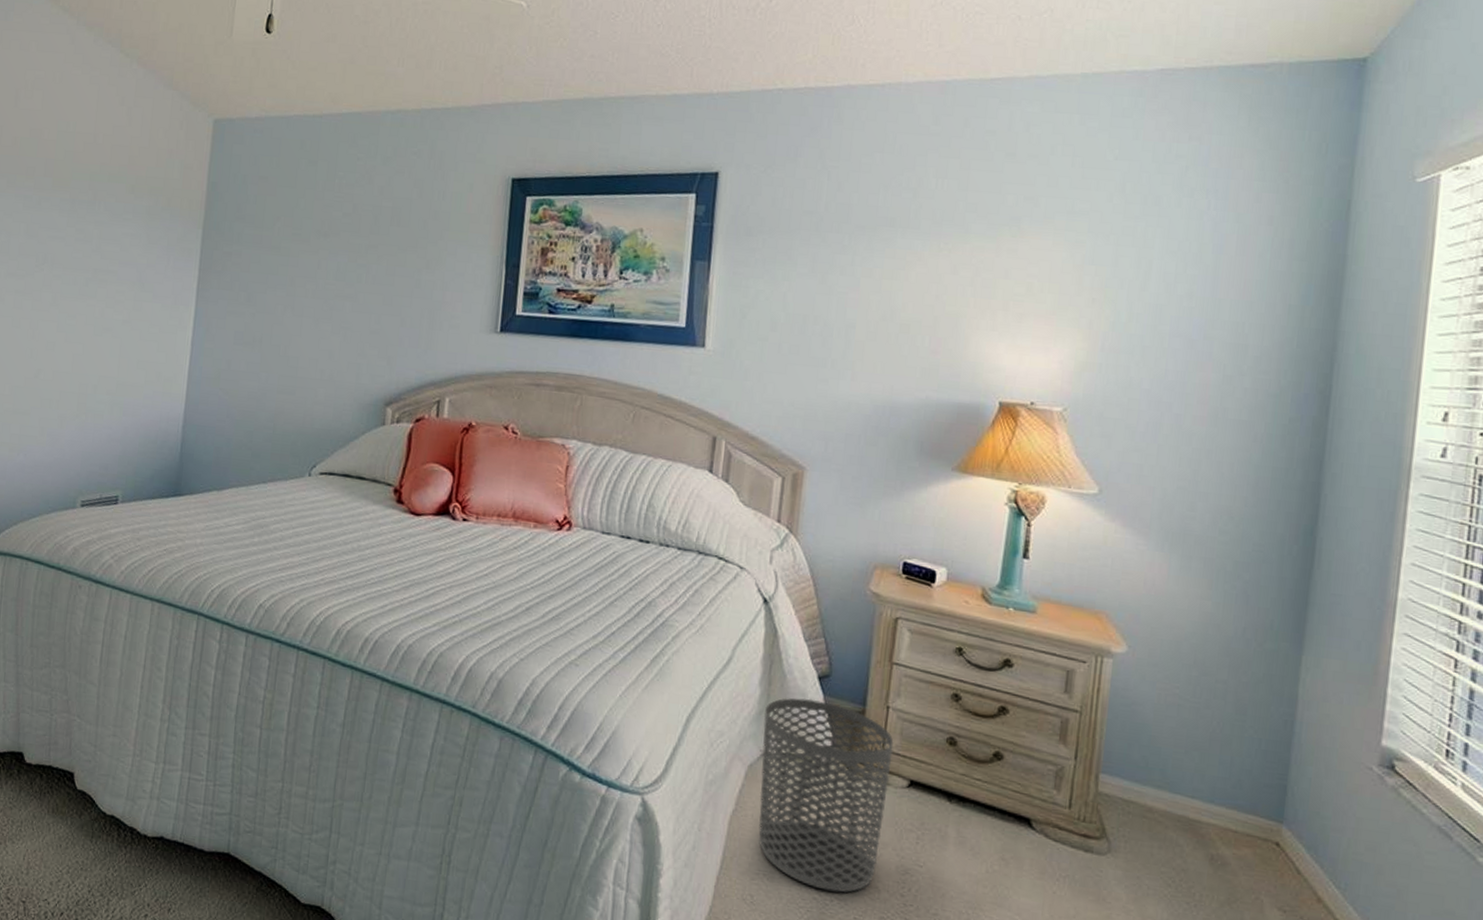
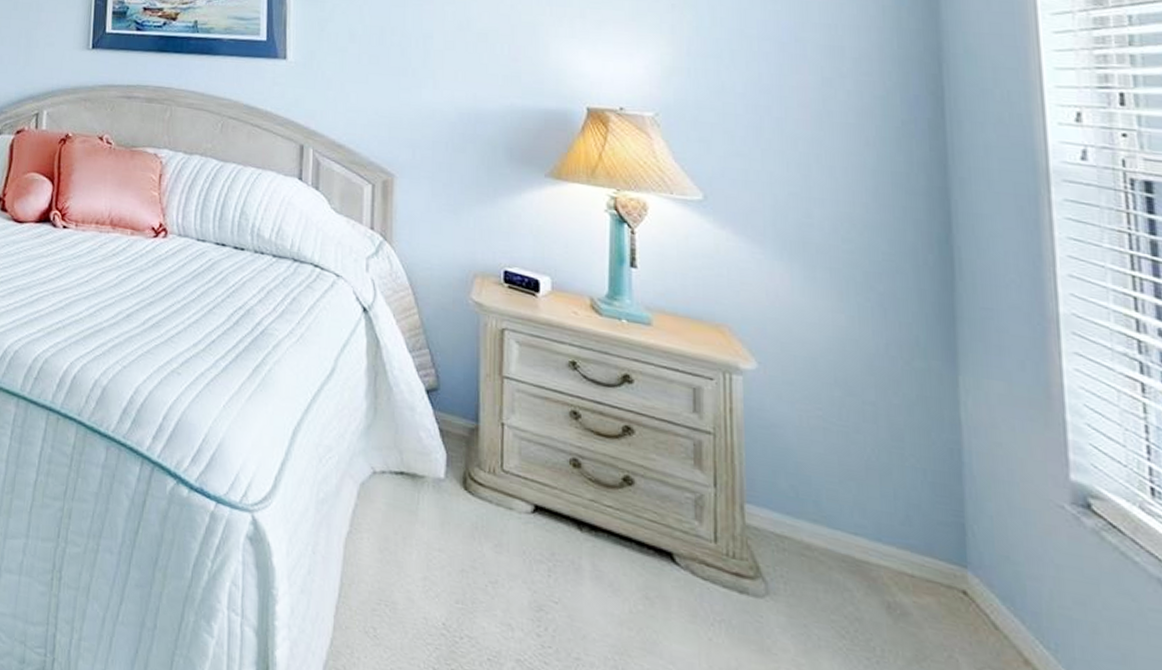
waste bin: present [758,698,894,893] -> none [372,412,512,630]

